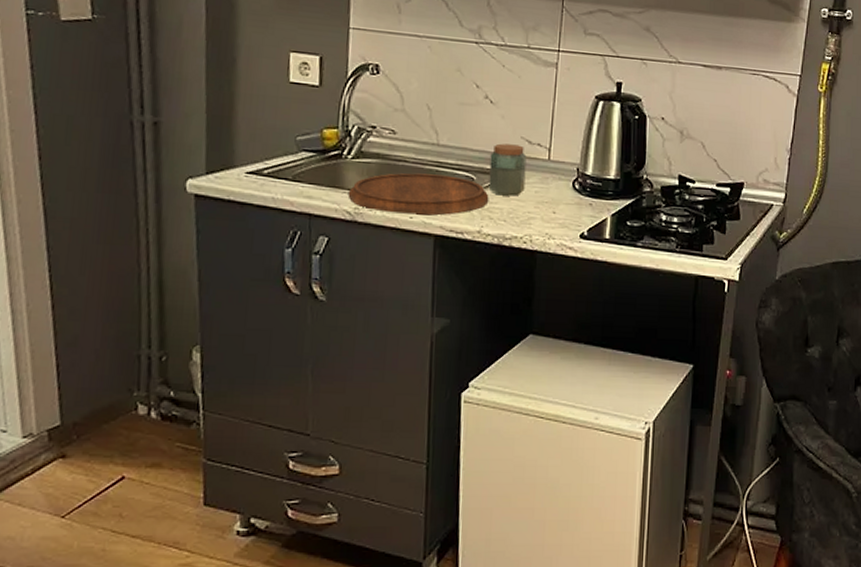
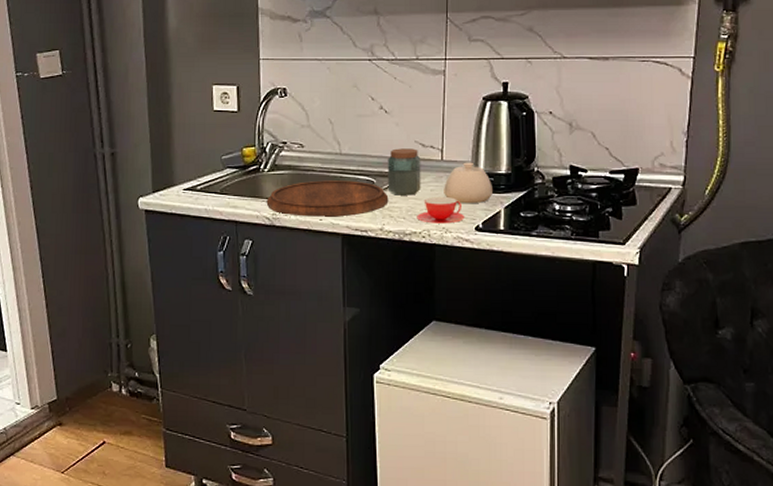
teacup: none [518,198,570,229] -> present [417,196,465,224]
sugar bowl: none [549,164,601,210] -> present [444,162,494,204]

